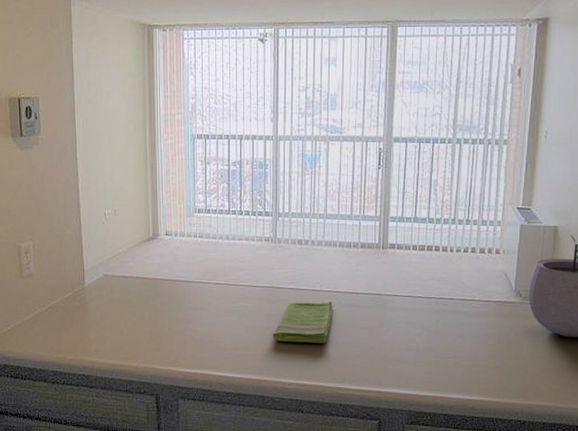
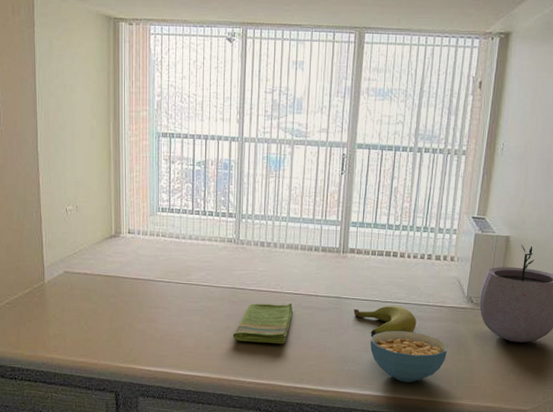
banana: none [396,302,463,335] -> present [353,306,417,338]
cereal bowl: none [415,328,497,382] -> present [370,331,448,383]

